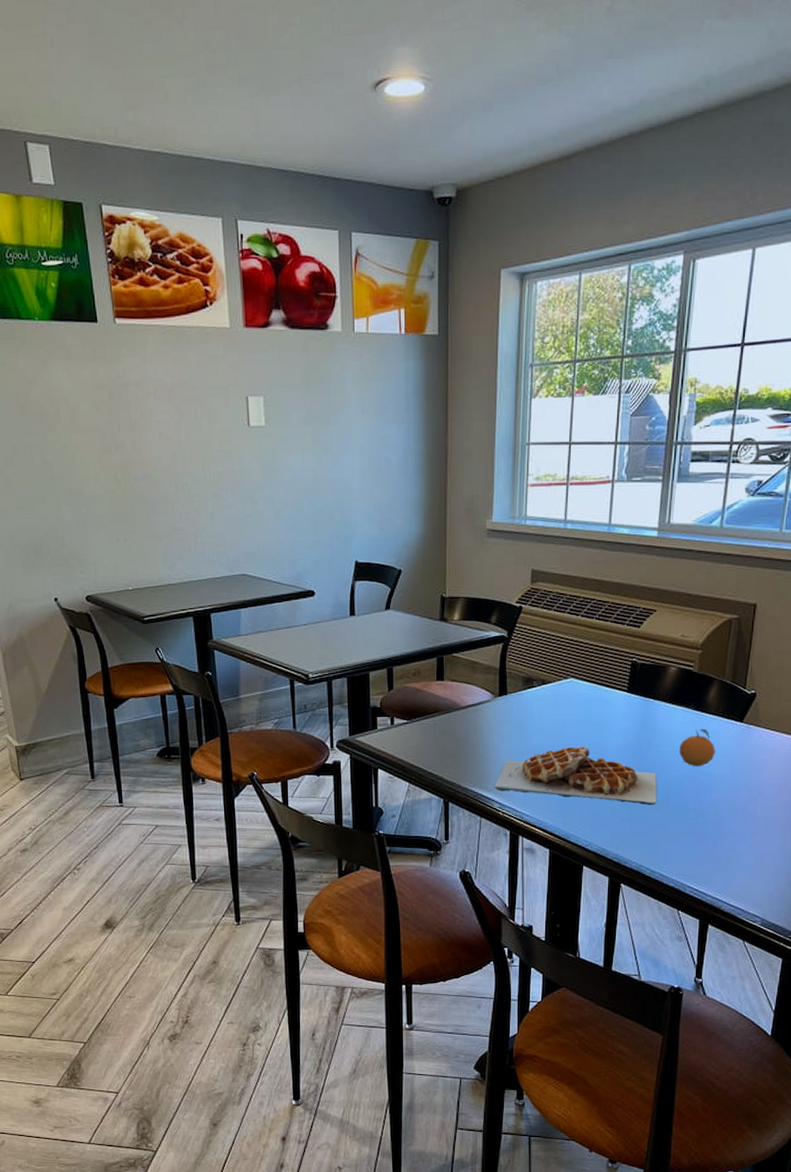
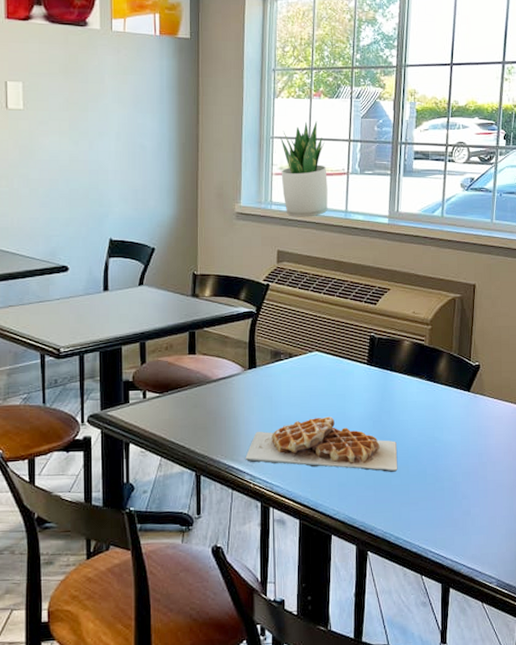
planter: none [537,422,589,533] -> present [280,121,328,217]
orange: present [679,728,716,767] -> none [416,398,448,434]

